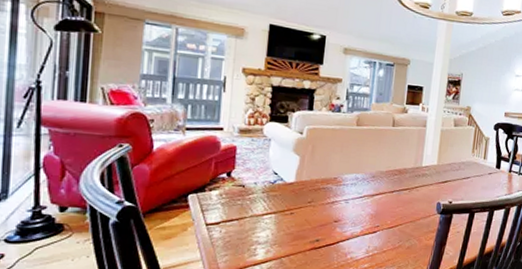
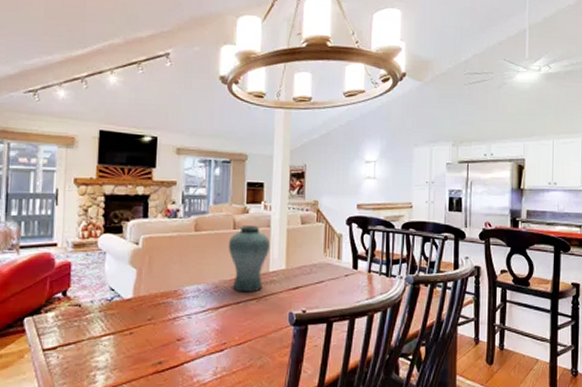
vase: none [386,123,425,184] -> present [228,225,270,293]

